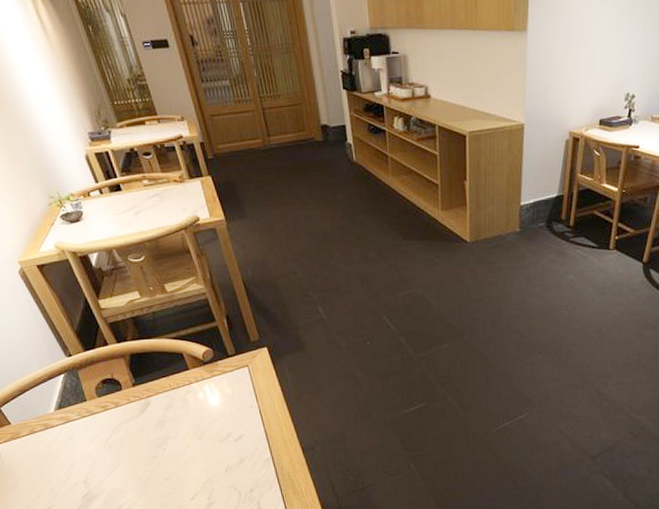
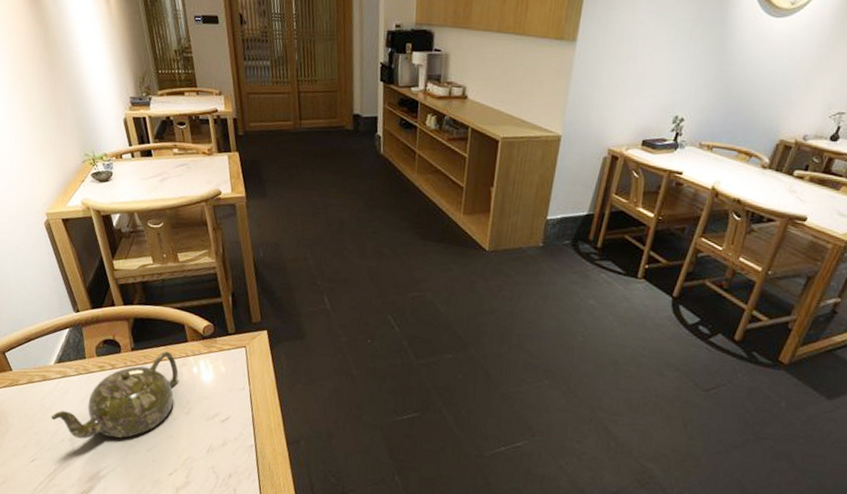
teapot: none [60,381,185,480] -> present [51,351,179,439]

